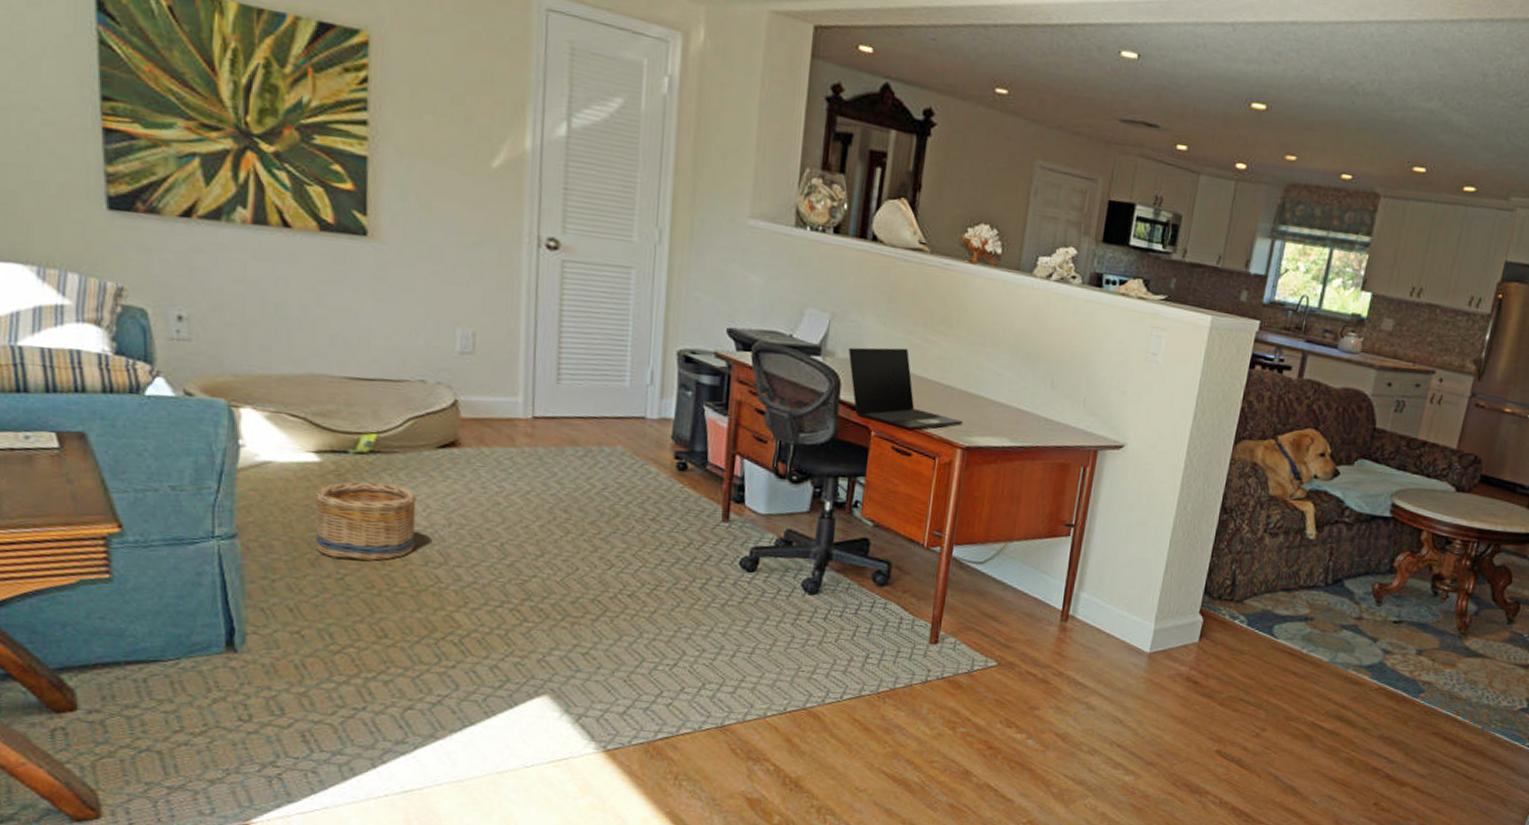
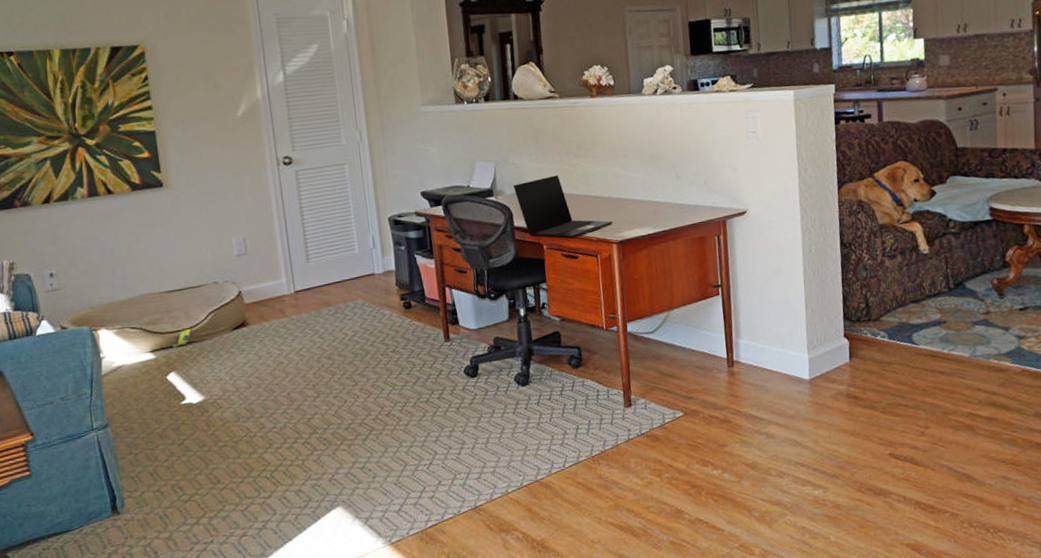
basket: present [314,481,418,561] -> none [155,364,228,428]

